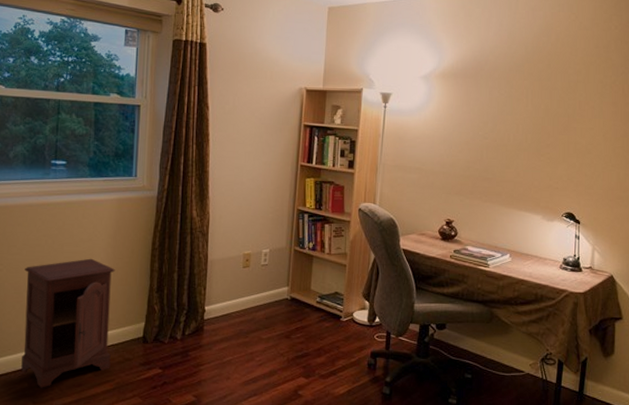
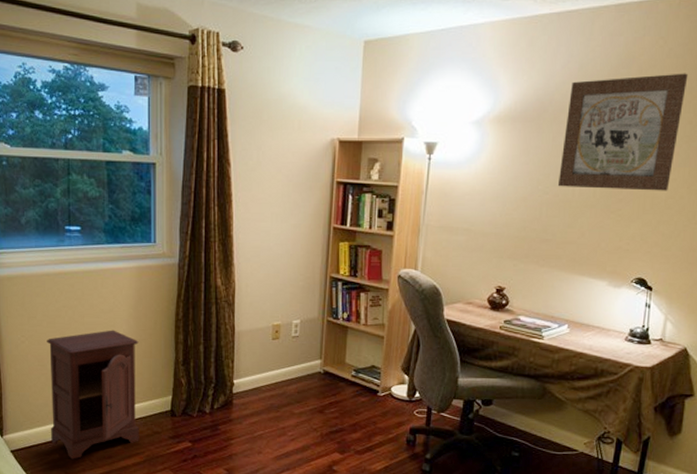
wall art: none [495,42,597,138] -> present [557,73,689,191]

